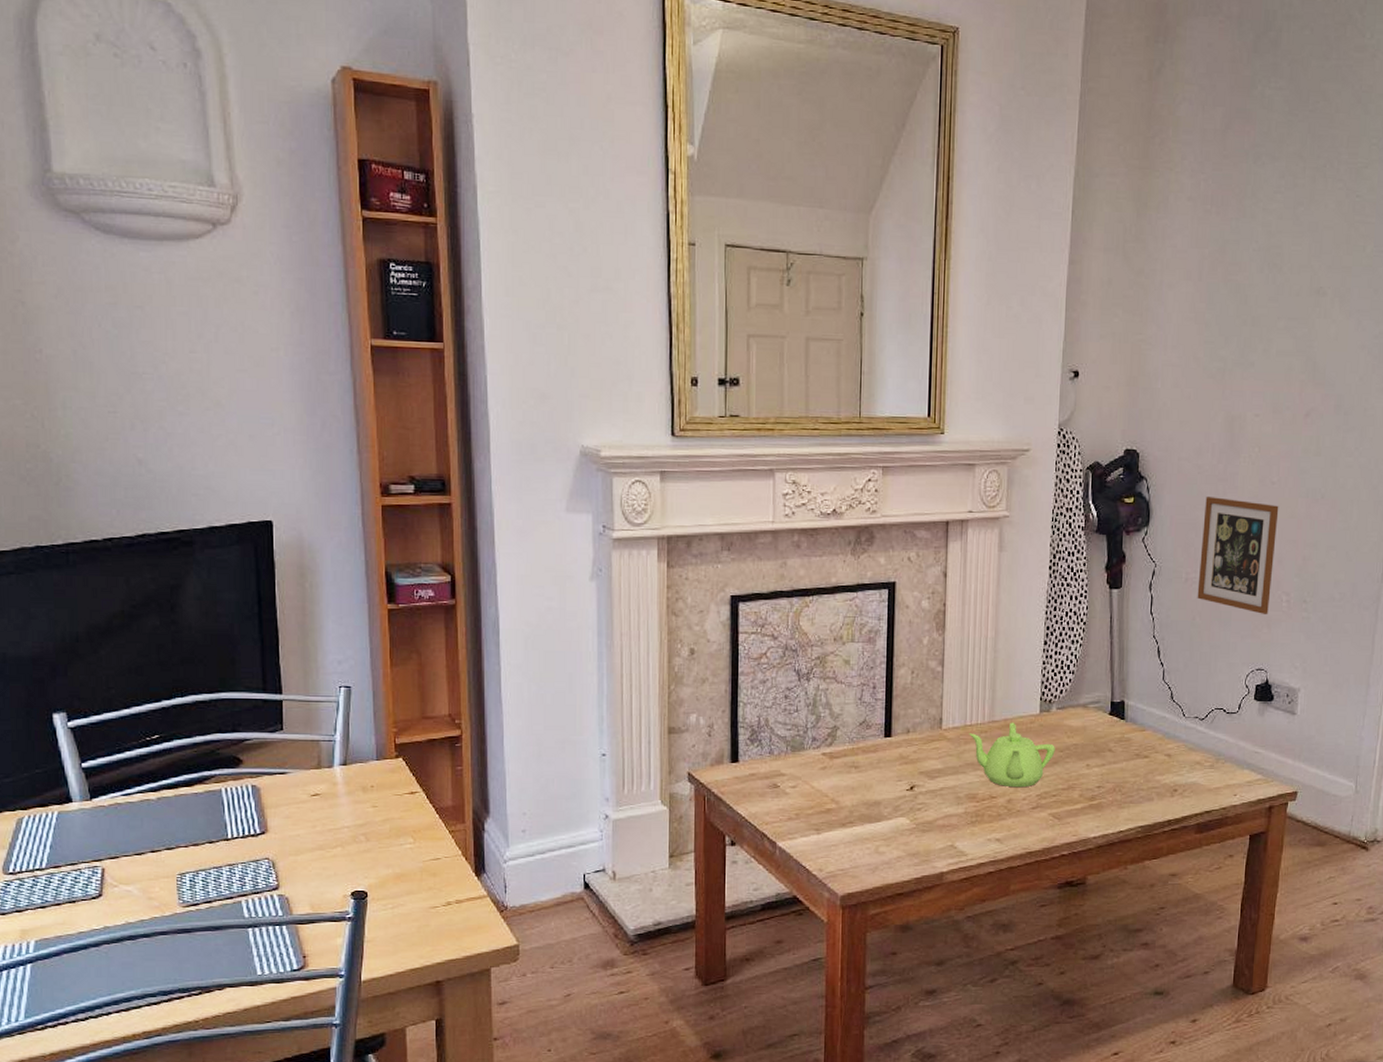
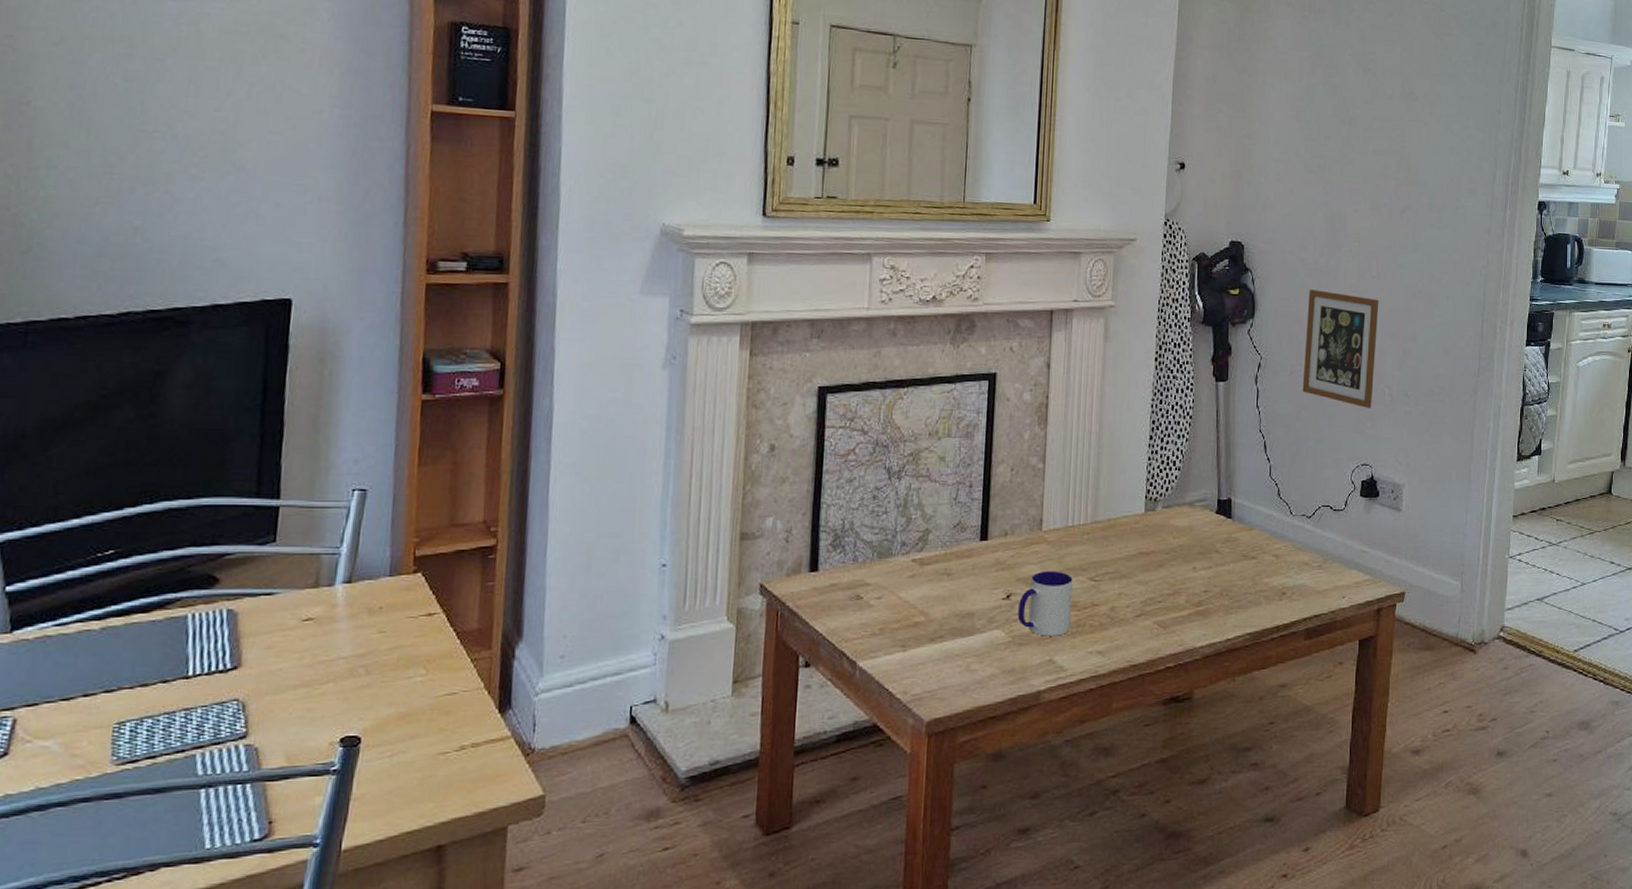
mug: none [920,765,972,824] -> present [1017,571,1073,636]
teapot: present [969,722,1055,788] -> none [1071,522,1161,594]

